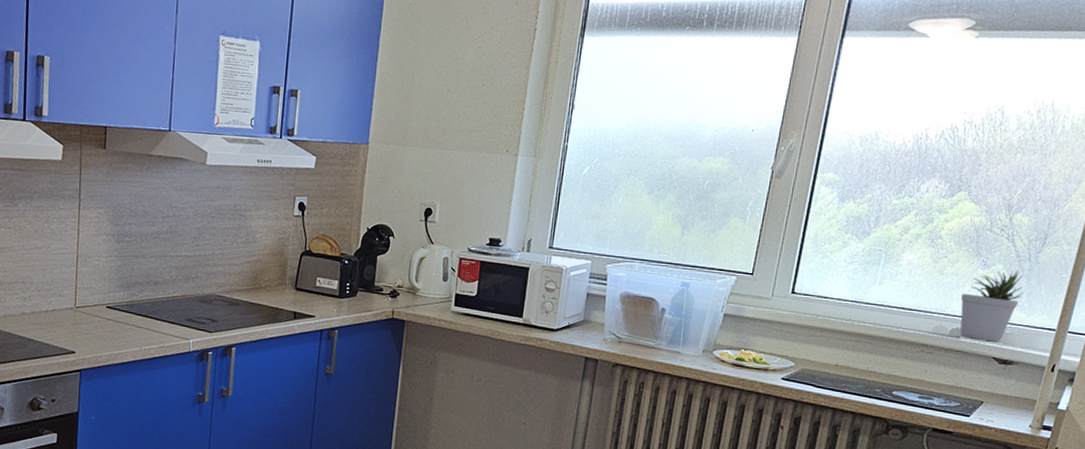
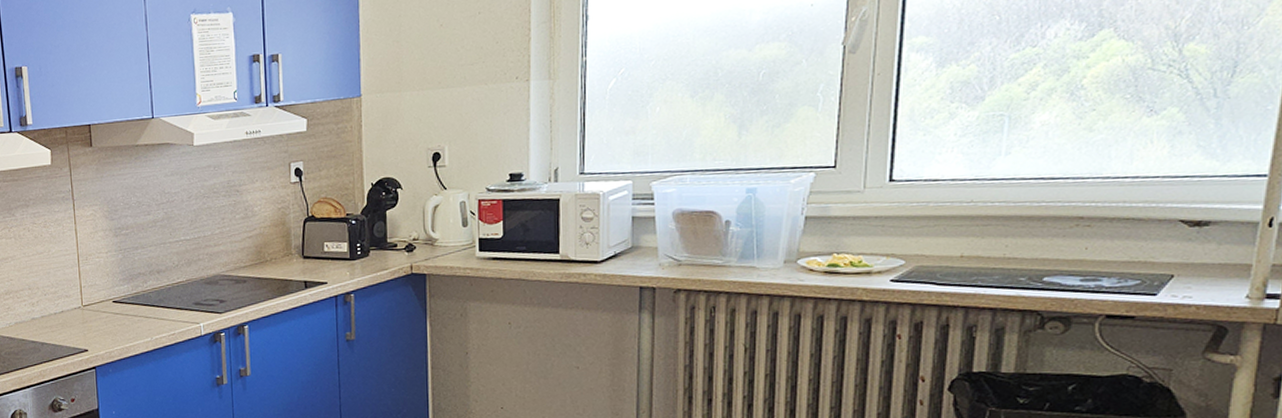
potted plant: present [960,269,1023,342] -> none [1123,109,1212,203]

